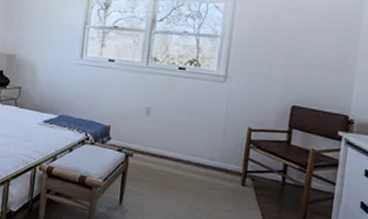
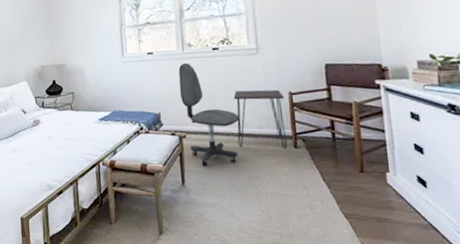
office chair: none [134,78,194,191] -> present [178,63,241,167]
desk: none [185,117,243,186] -> present [233,89,287,150]

